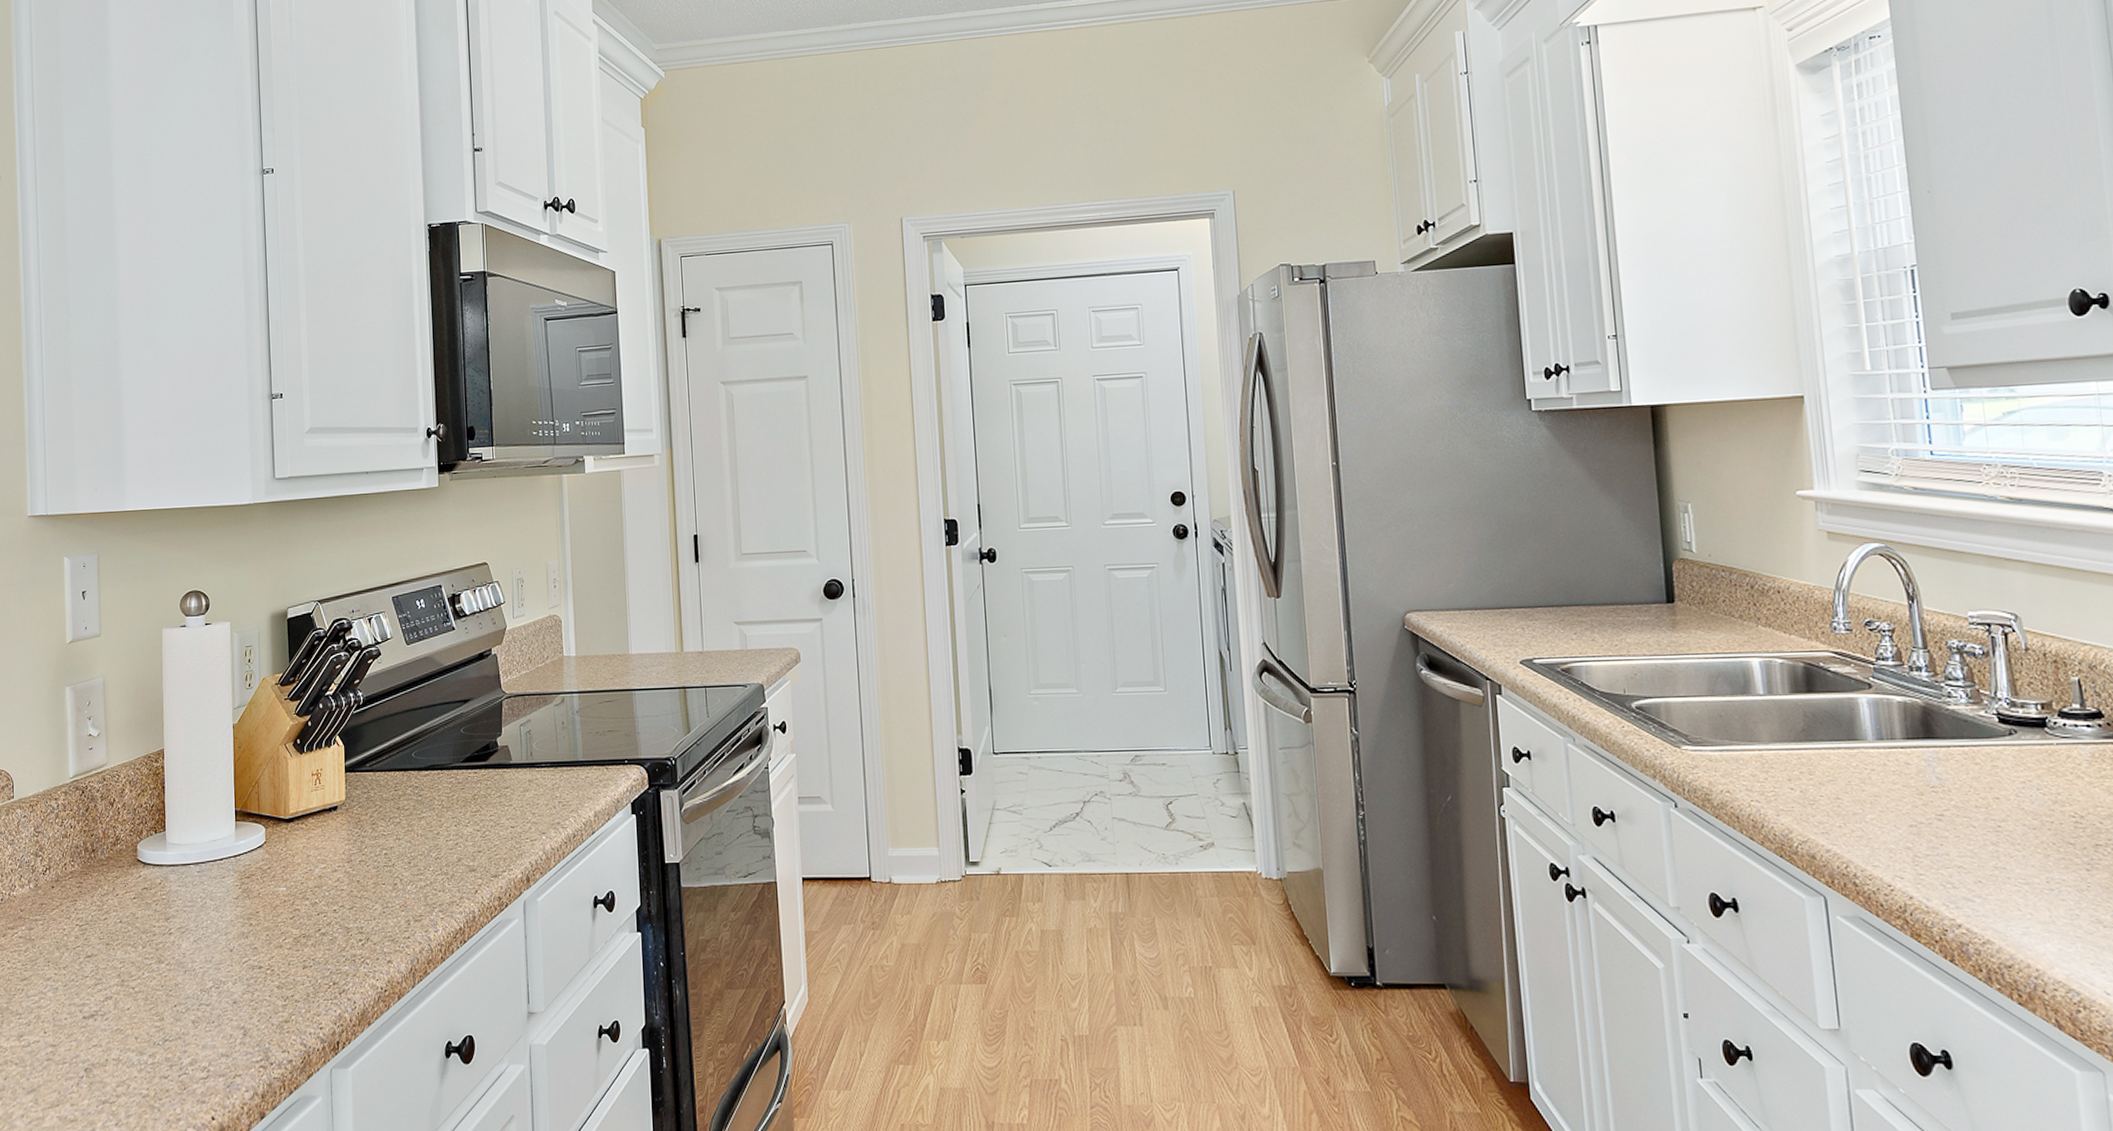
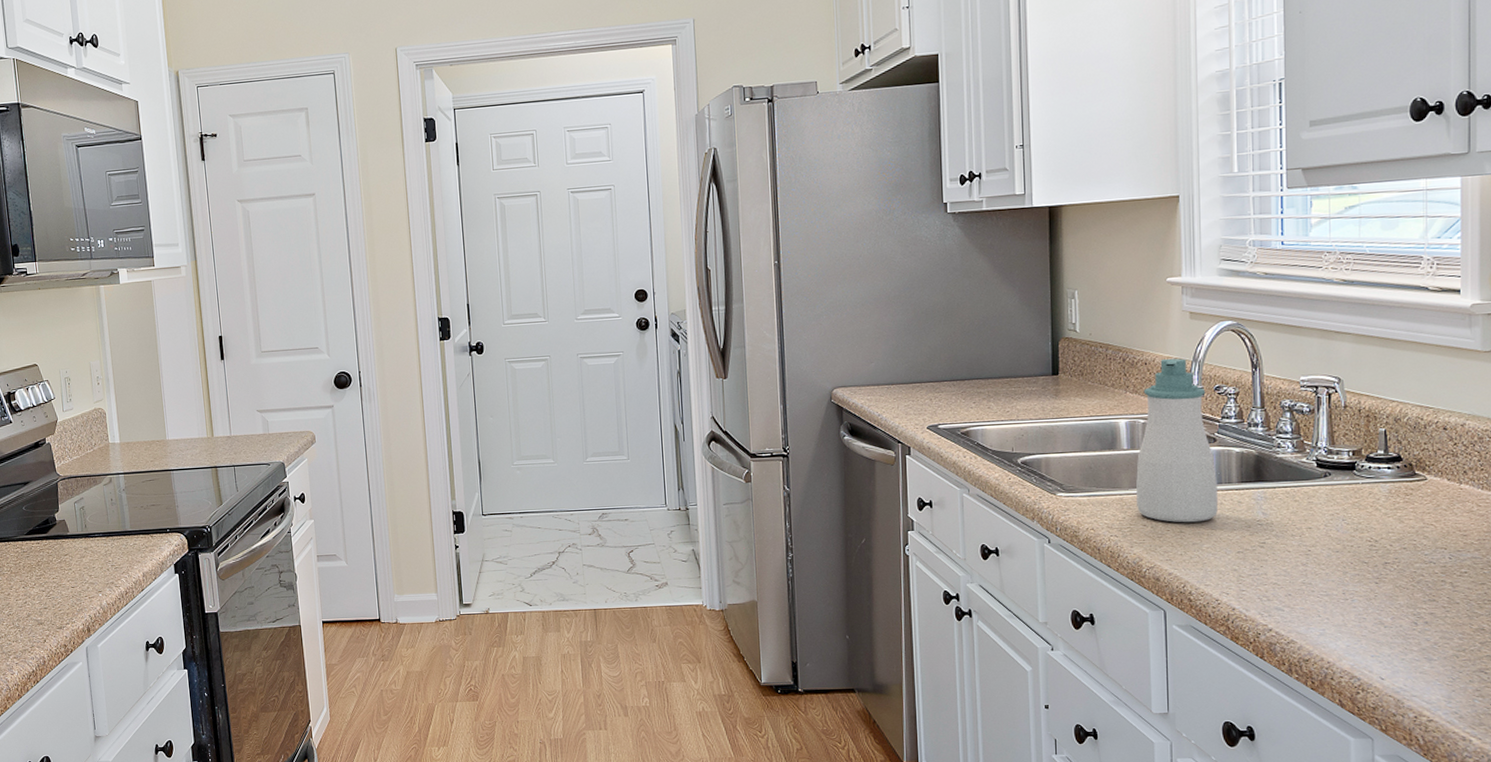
soap bottle: none [1776,585,1881,787] -> present [1136,358,1218,523]

